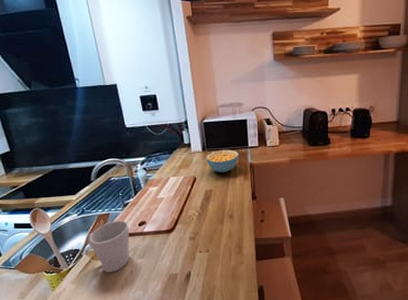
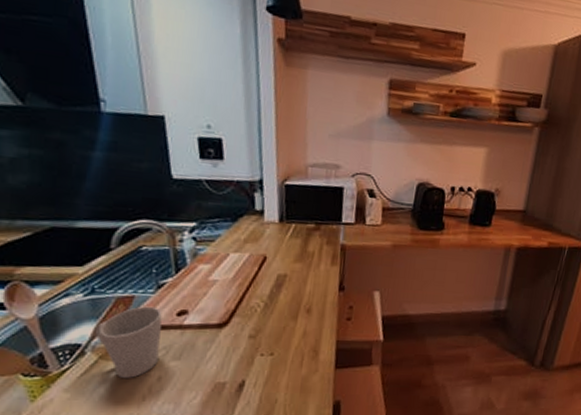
cereal bowl: present [206,149,239,173] -> none [283,222,328,254]

